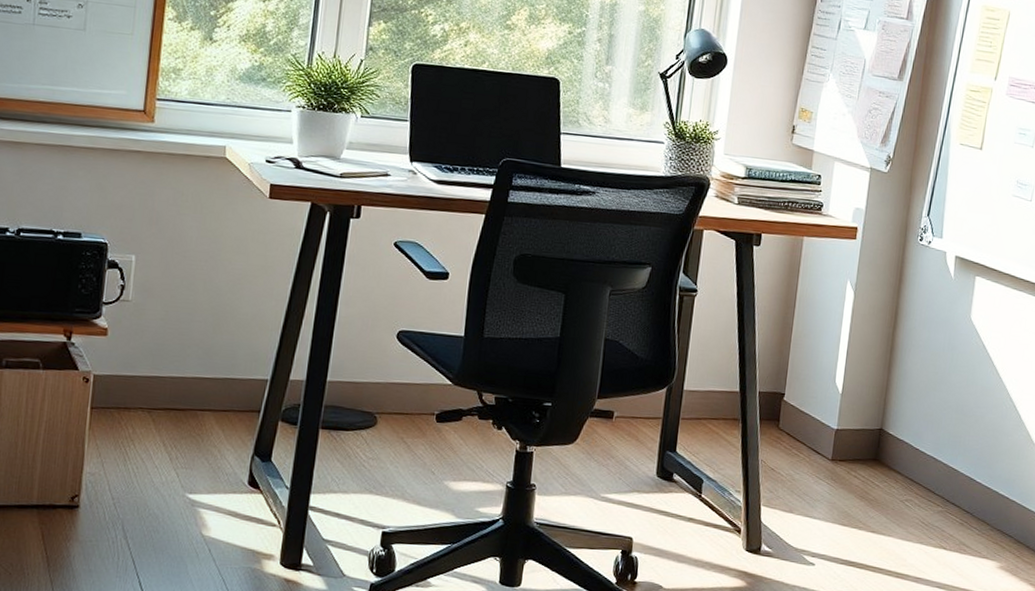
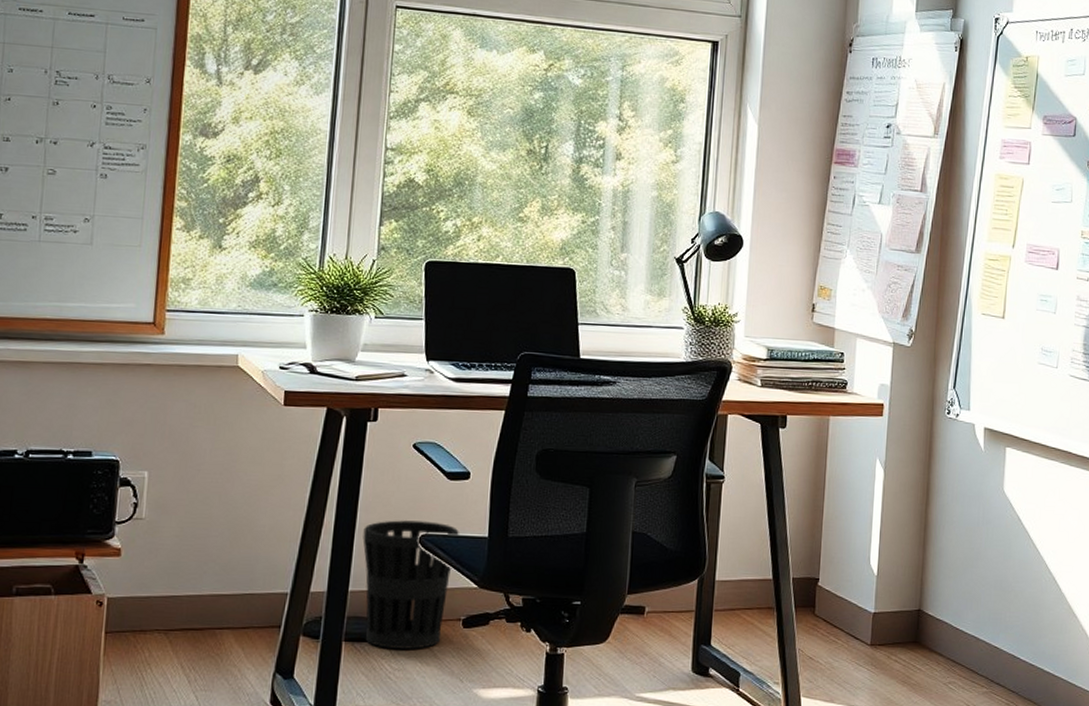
wastebasket: none [342,315,436,440] -> present [363,520,459,649]

